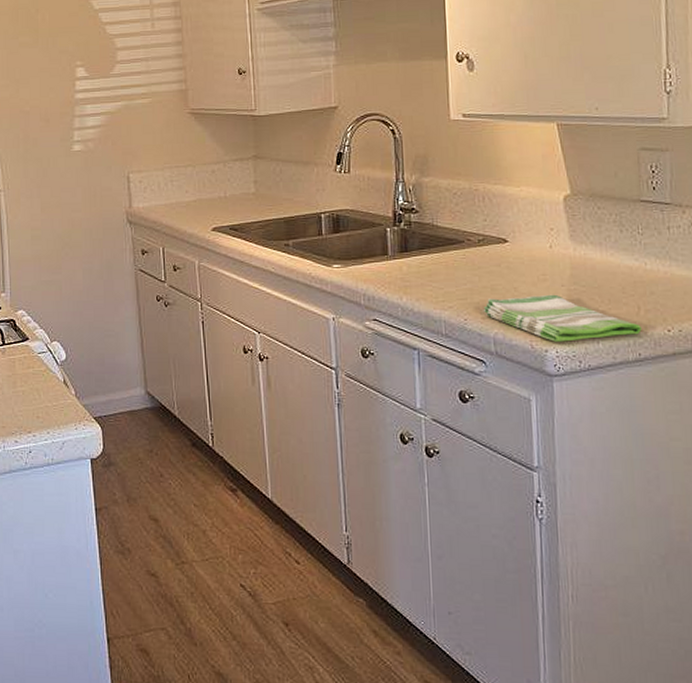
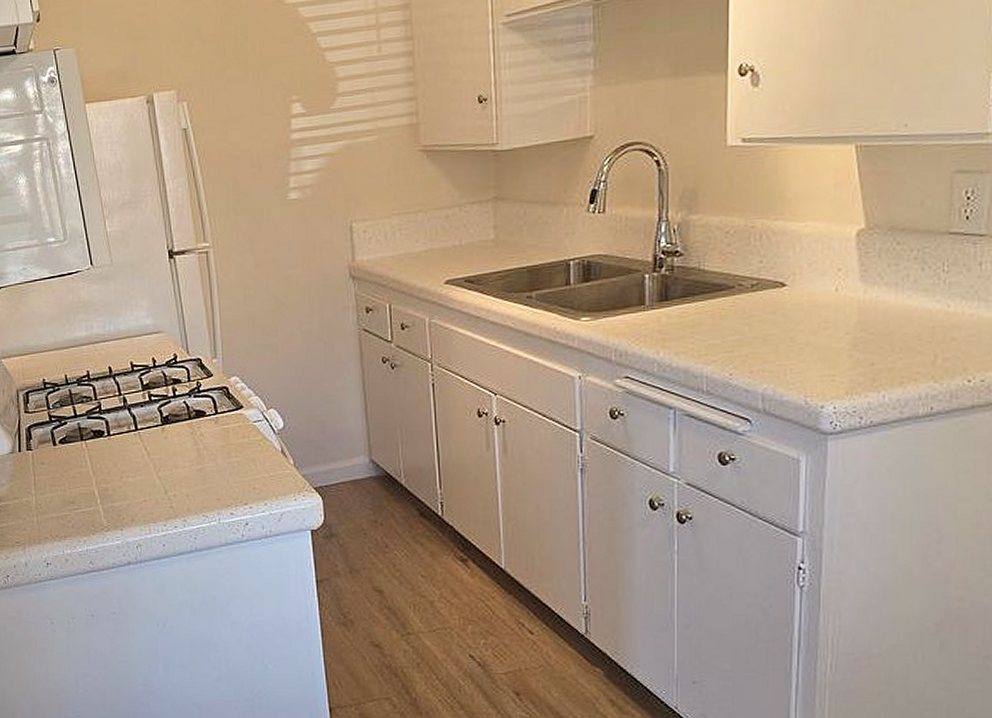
dish towel: present [483,294,642,342] -> none [752,343,937,396]

